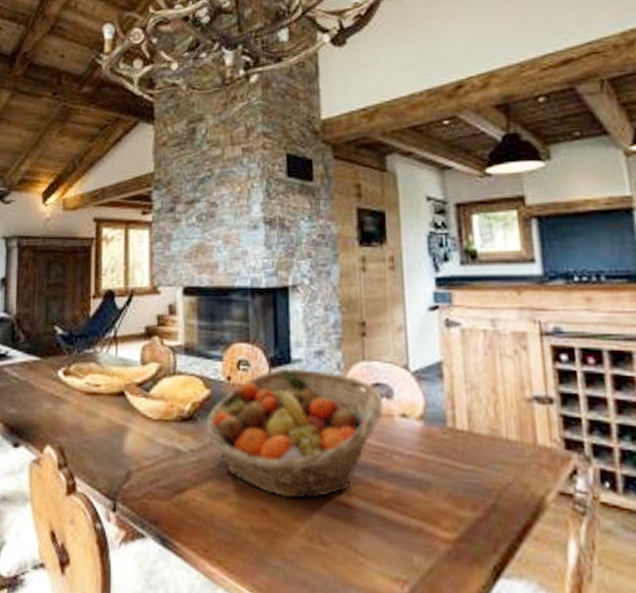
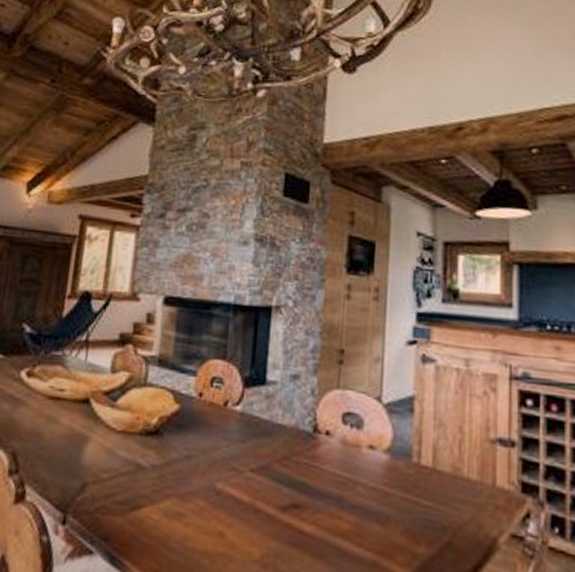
fruit basket: present [206,368,384,499] -> none [170,389,353,525]

